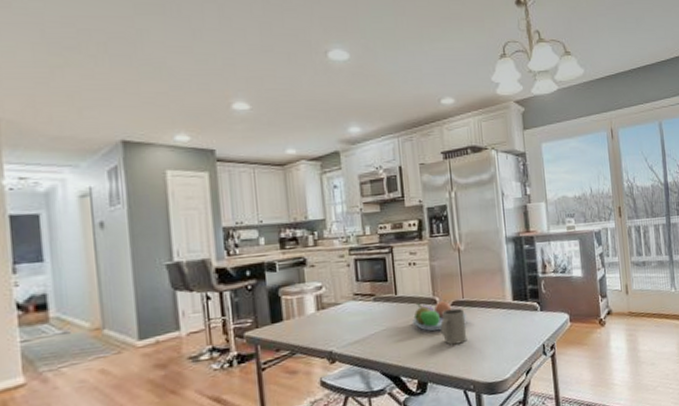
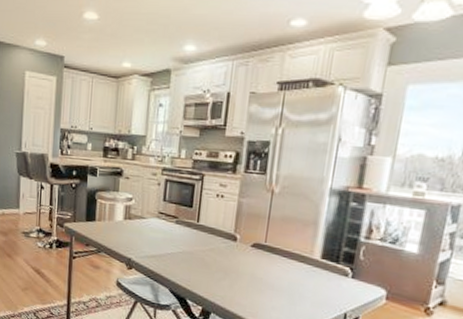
fruit bowl: present [412,299,467,331] -> none [208,235,266,268]
mug: present [440,308,468,345] -> none [234,249,265,287]

